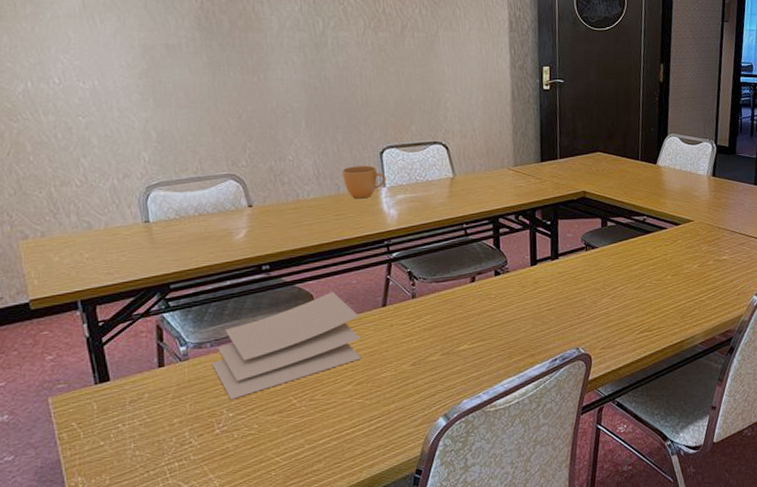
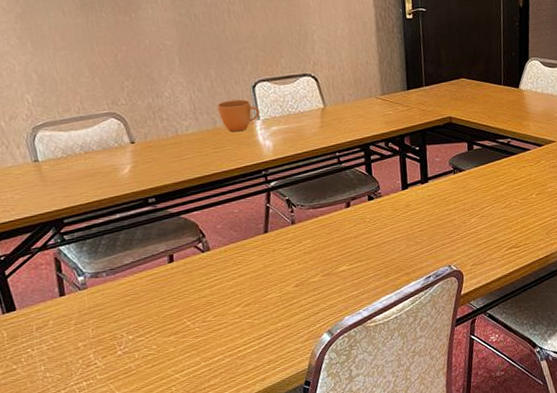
papers: present [211,291,362,400] -> none [108,221,249,324]

